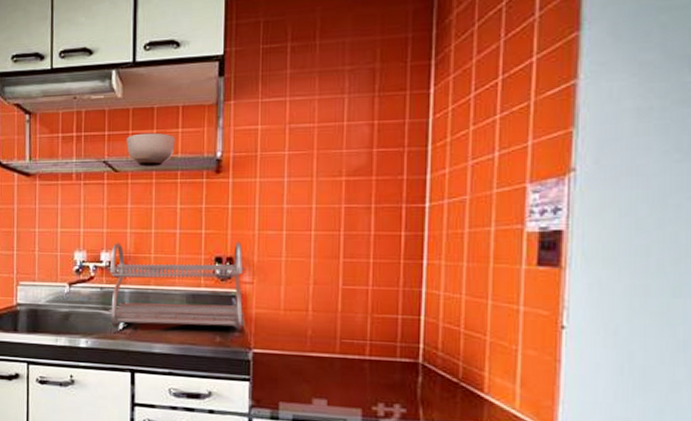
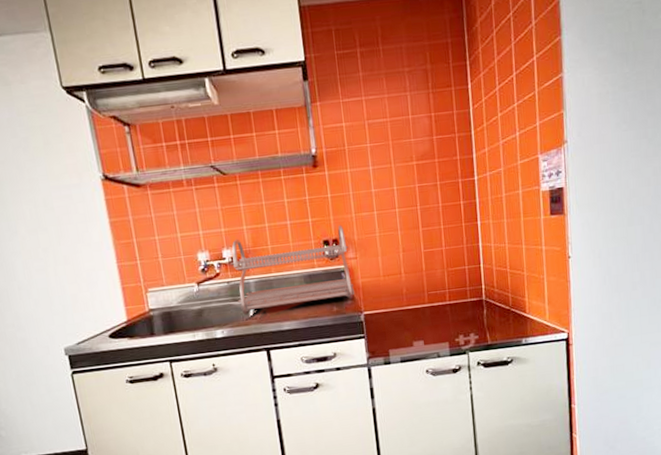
bowl: present [126,132,176,167] -> none [229,135,275,168]

